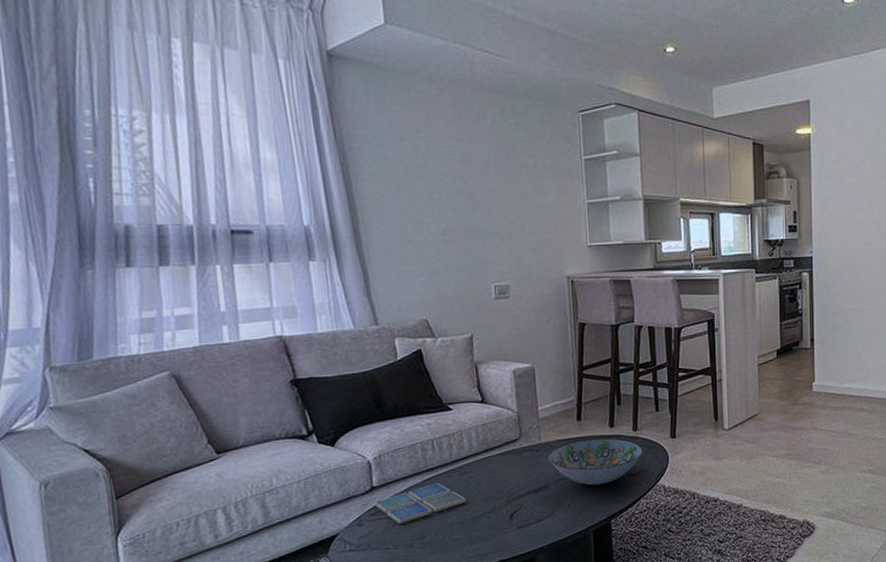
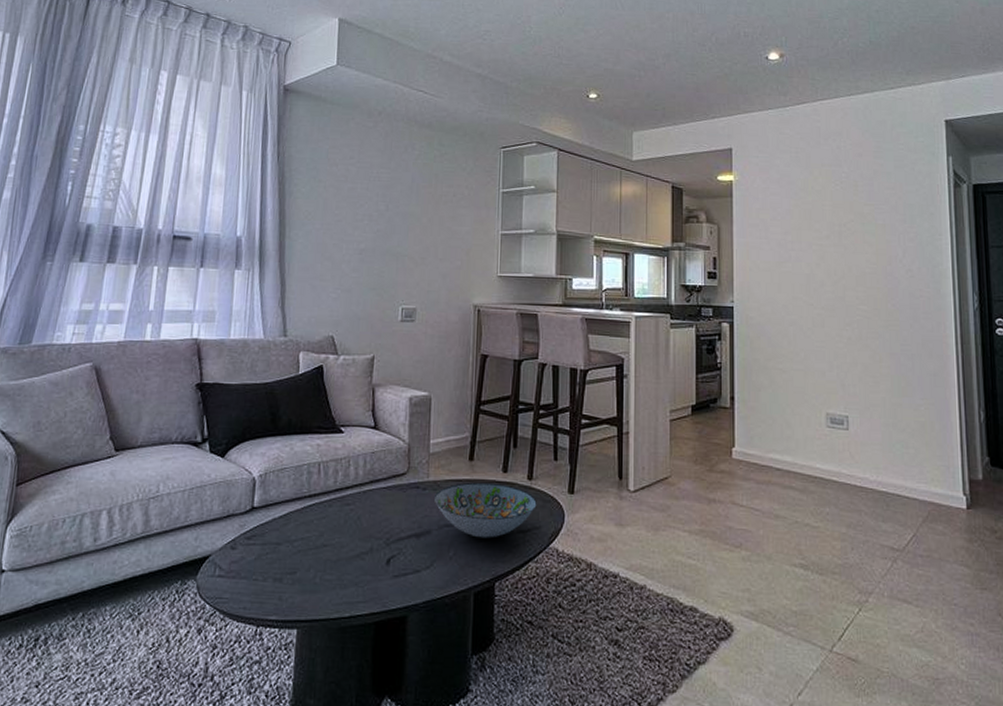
drink coaster: present [374,482,467,525] -> none [251,511,344,554]

